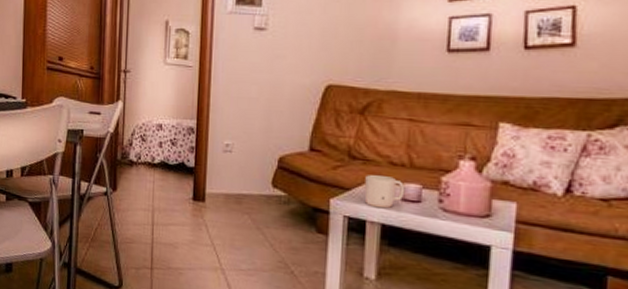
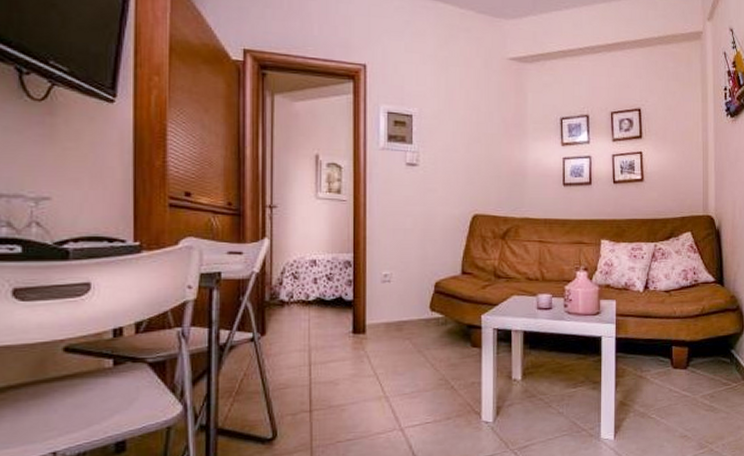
mug: present [364,175,405,209] -> none [509,290,540,318]

